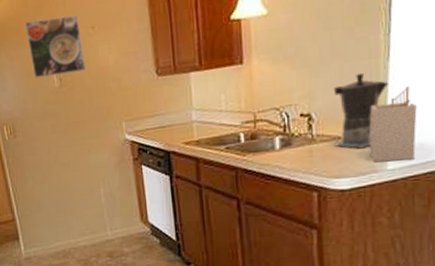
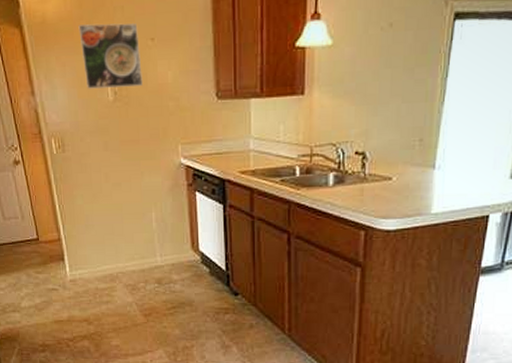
coffee maker: present [333,72,390,149] -> none [384,115,442,191]
utensil holder: present [369,86,417,163] -> none [416,133,464,206]

